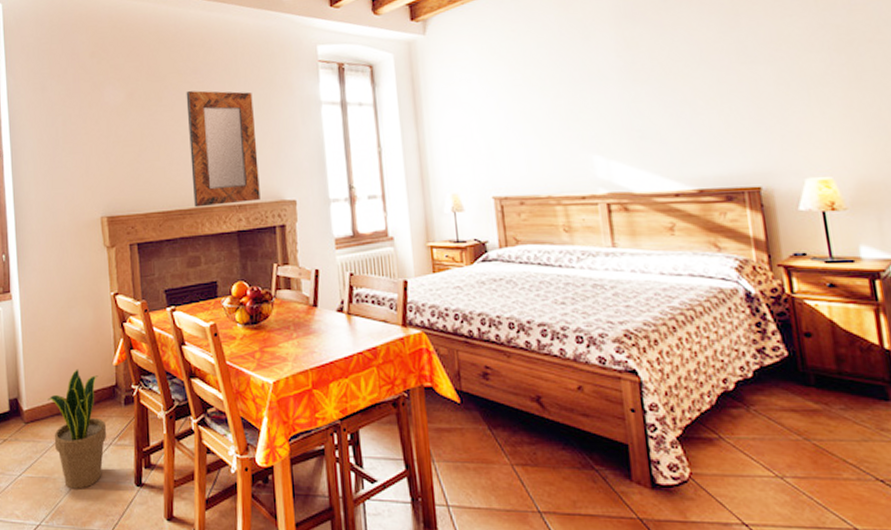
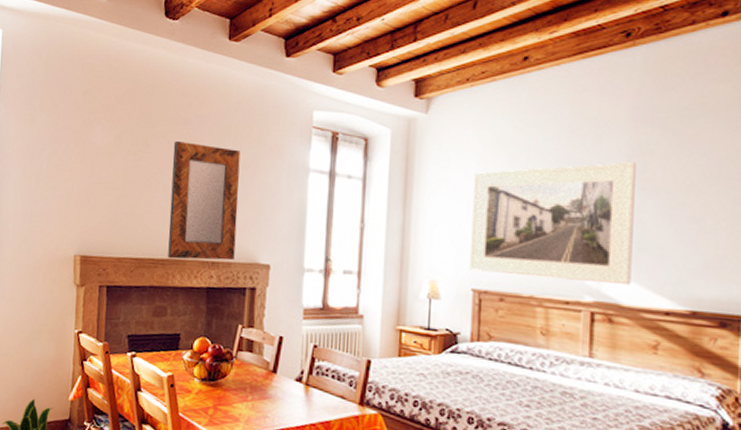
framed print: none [478,57,639,179] -> present [469,162,636,286]

